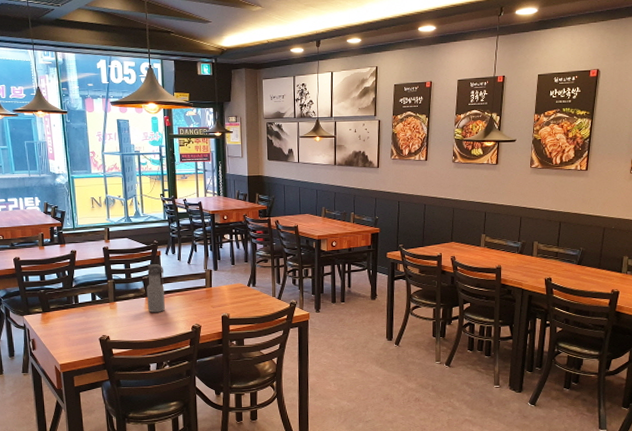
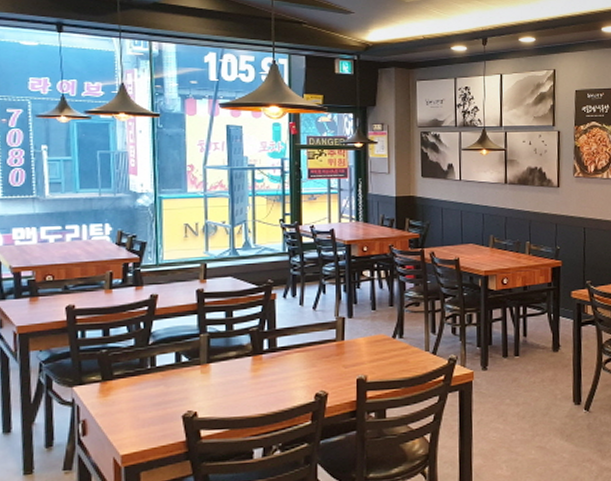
water bottle: present [146,264,165,313] -> none [253,311,280,378]

